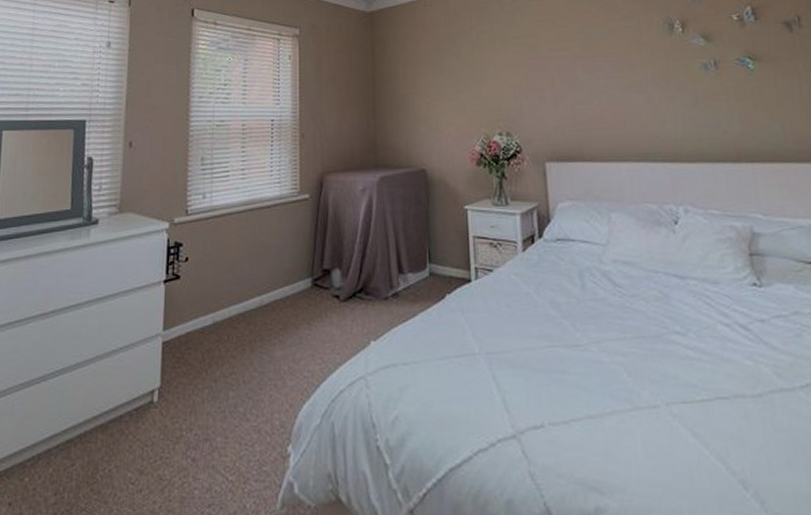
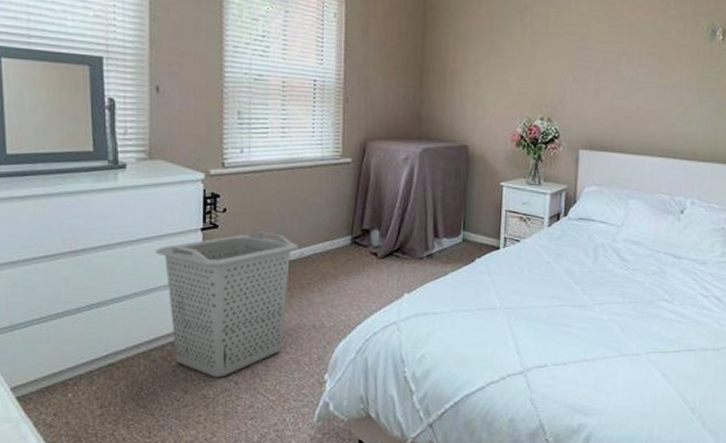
laundry basket: none [119,279,259,453] -> present [155,231,299,378]

